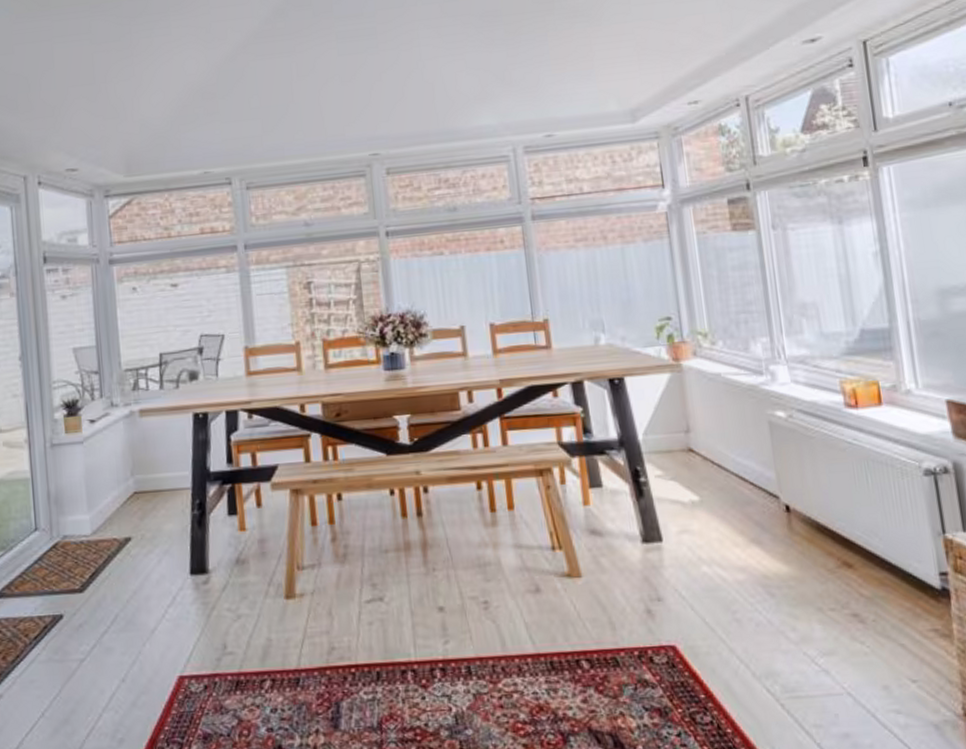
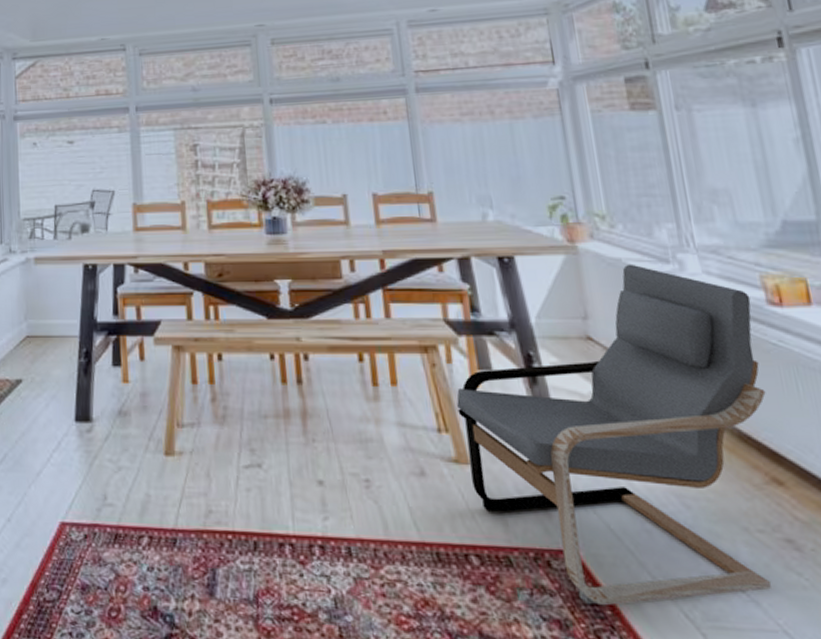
armchair: none [569,378,841,692] -> present [456,264,771,606]

